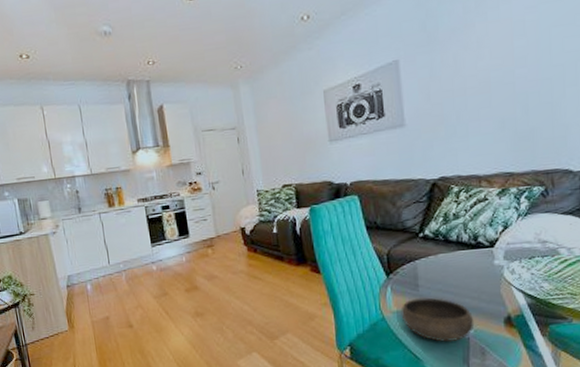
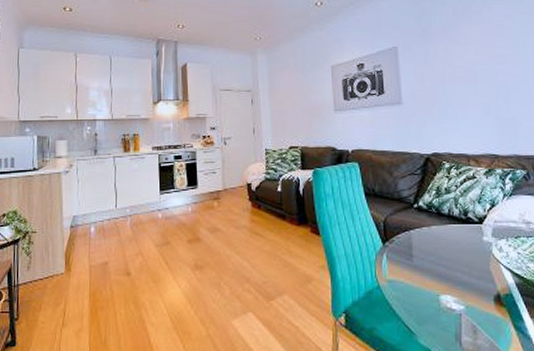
bowl: present [400,297,475,343] -> none [395,269,466,317]

